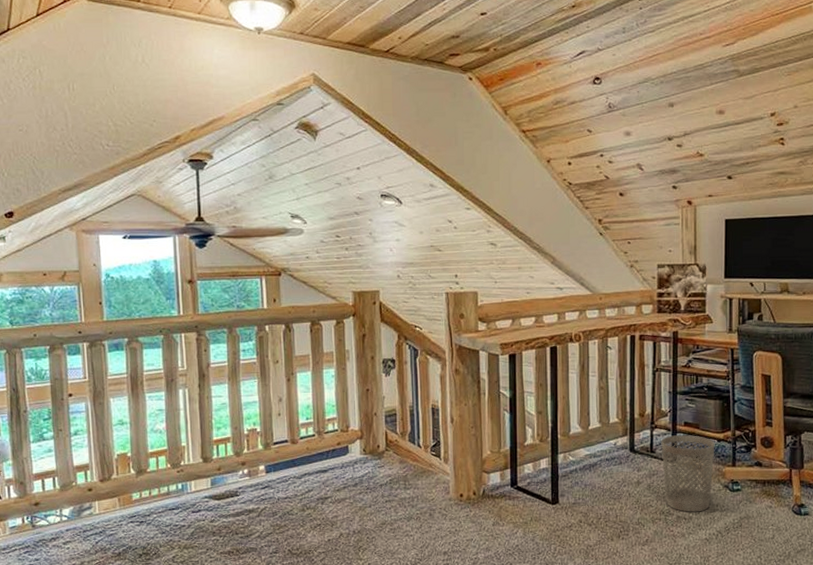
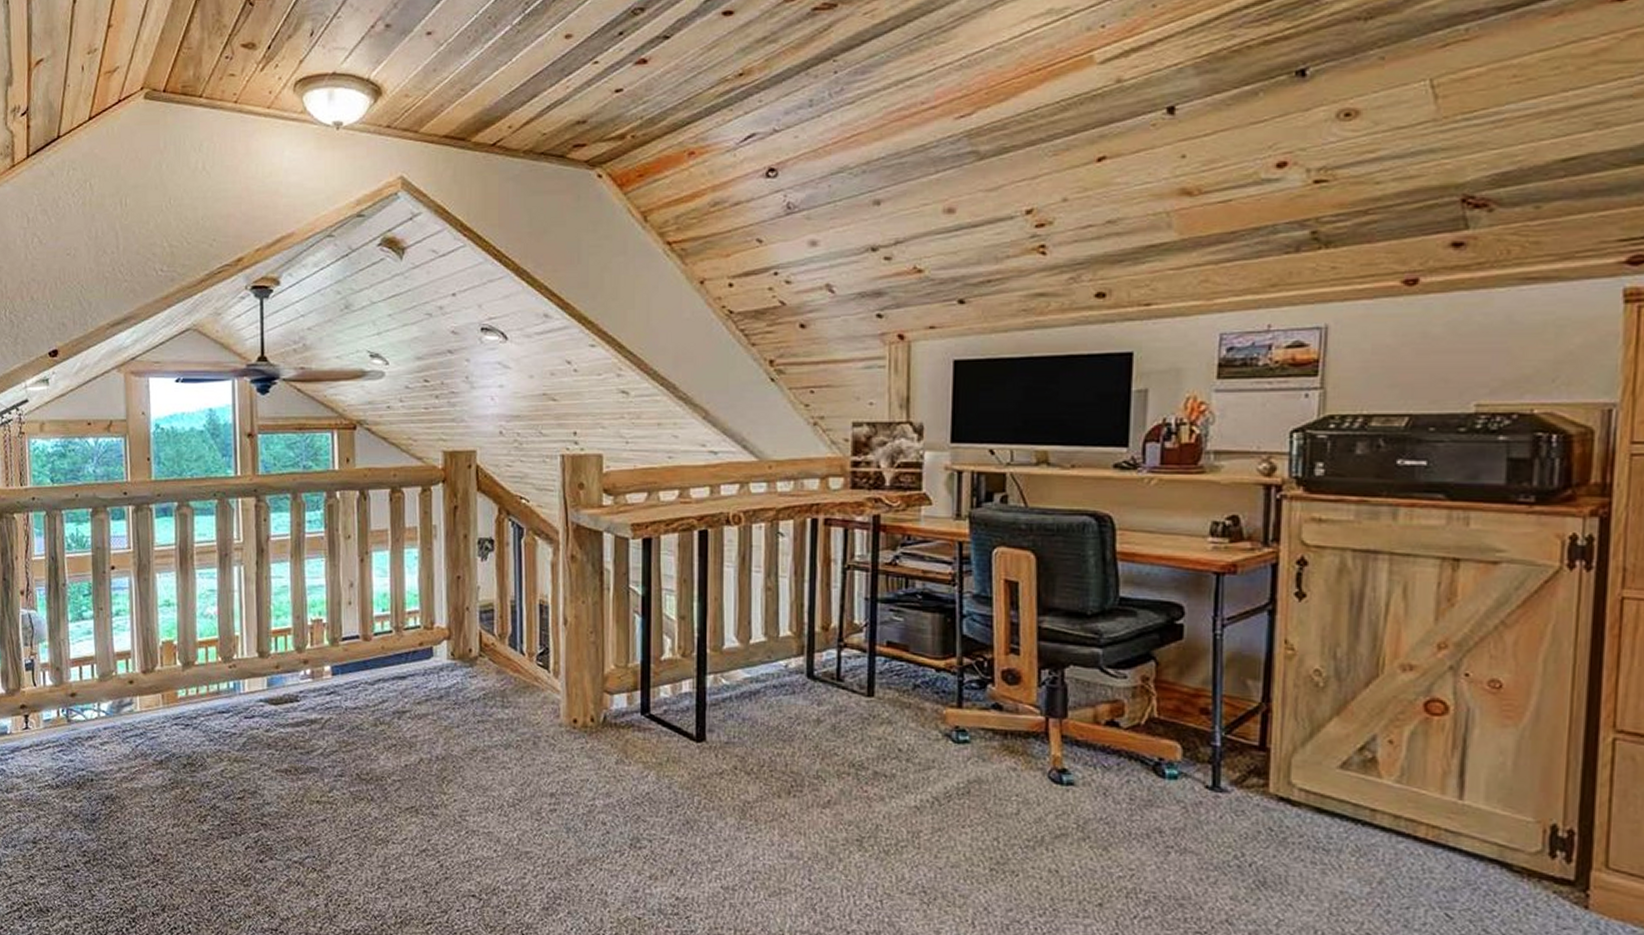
wastebasket: present [661,435,715,512] -> none [852,659,932,768]

